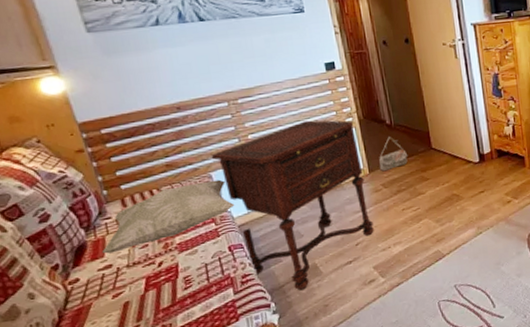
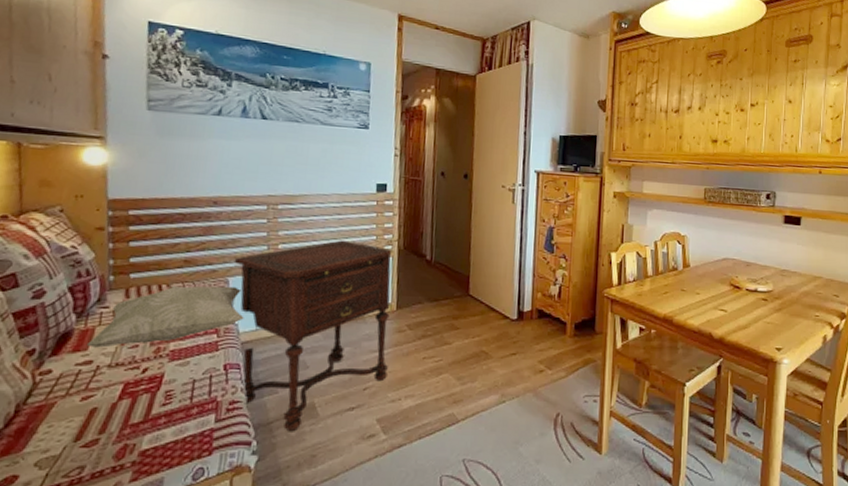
bag: present [379,137,408,172] -> none [409,274,442,311]

